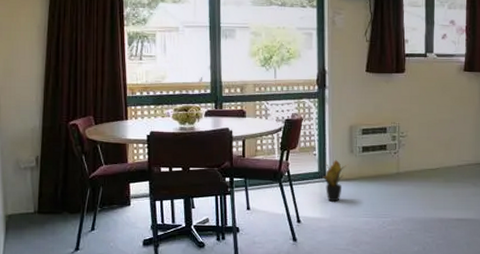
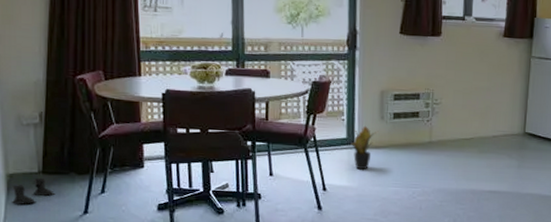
boots: none [9,217,50,243] -> present [11,177,56,205]

